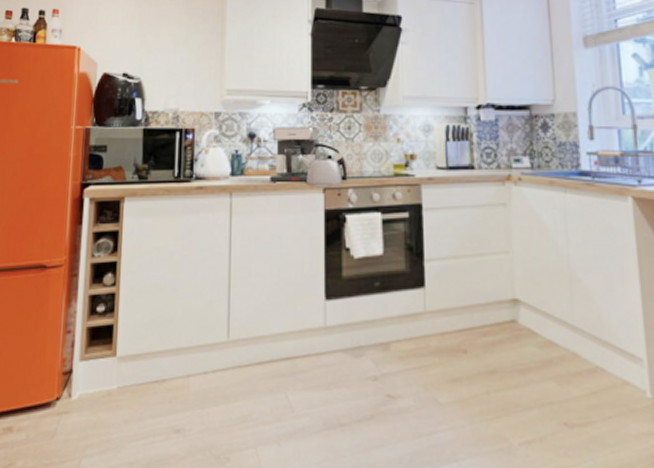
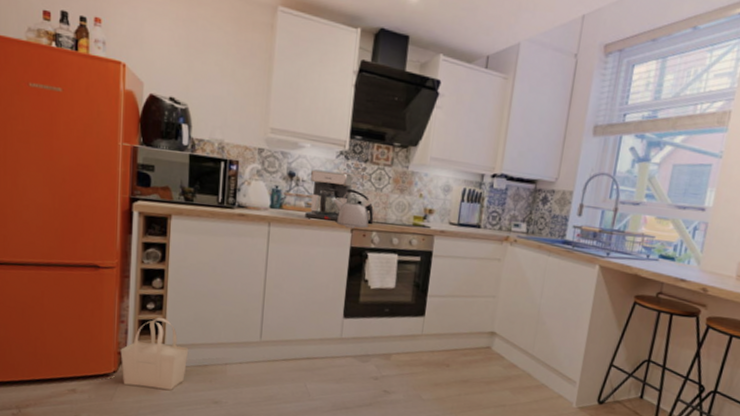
shopping bag: none [65,321,144,418] -> present [120,317,189,390]

